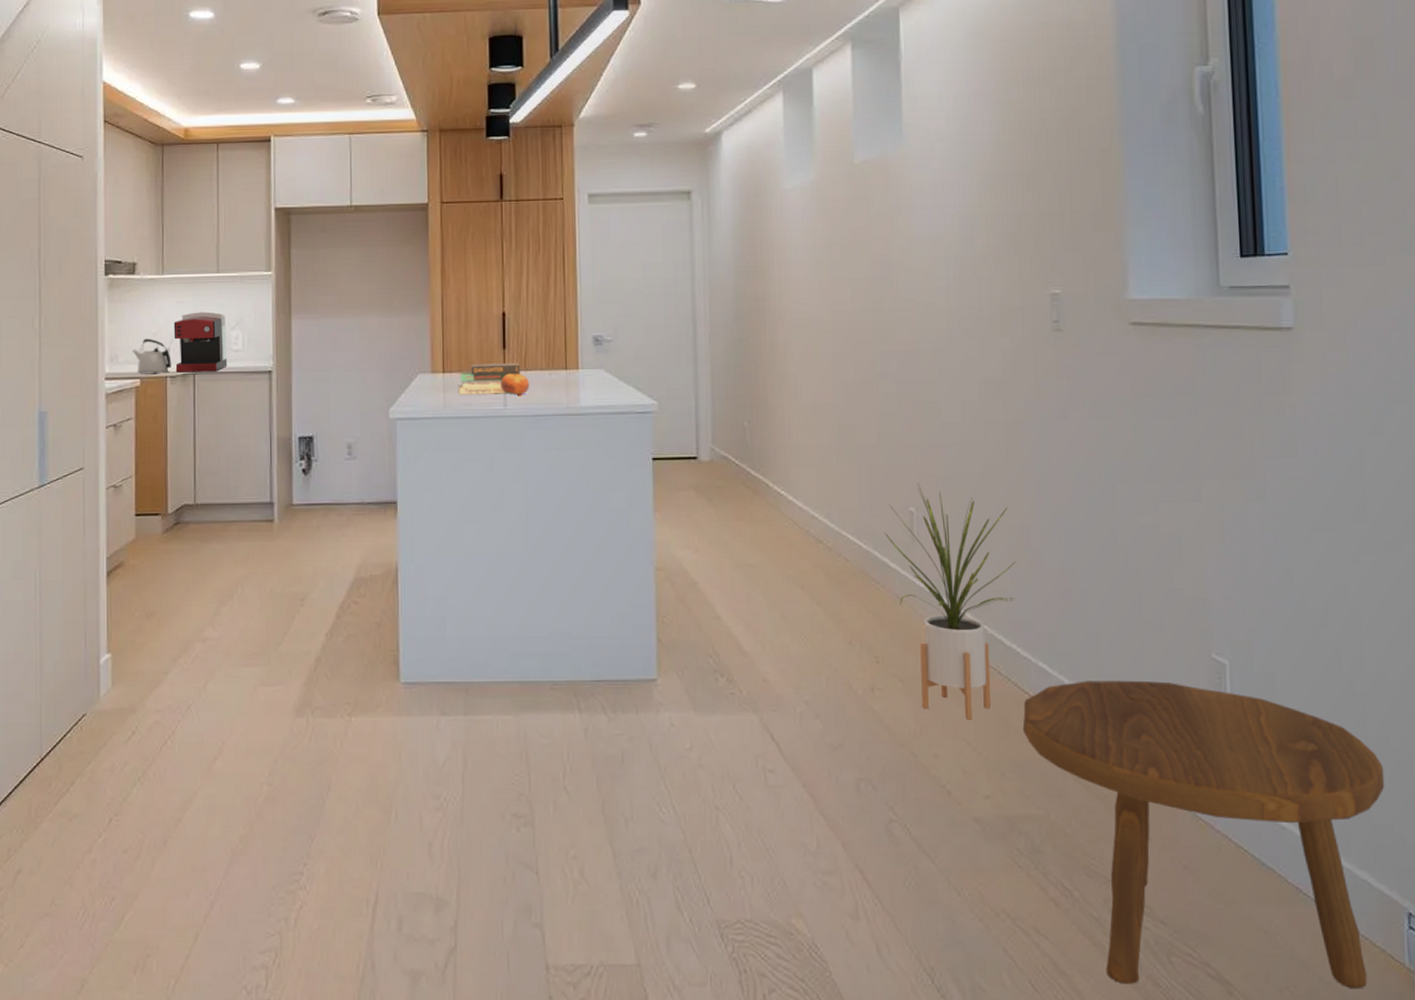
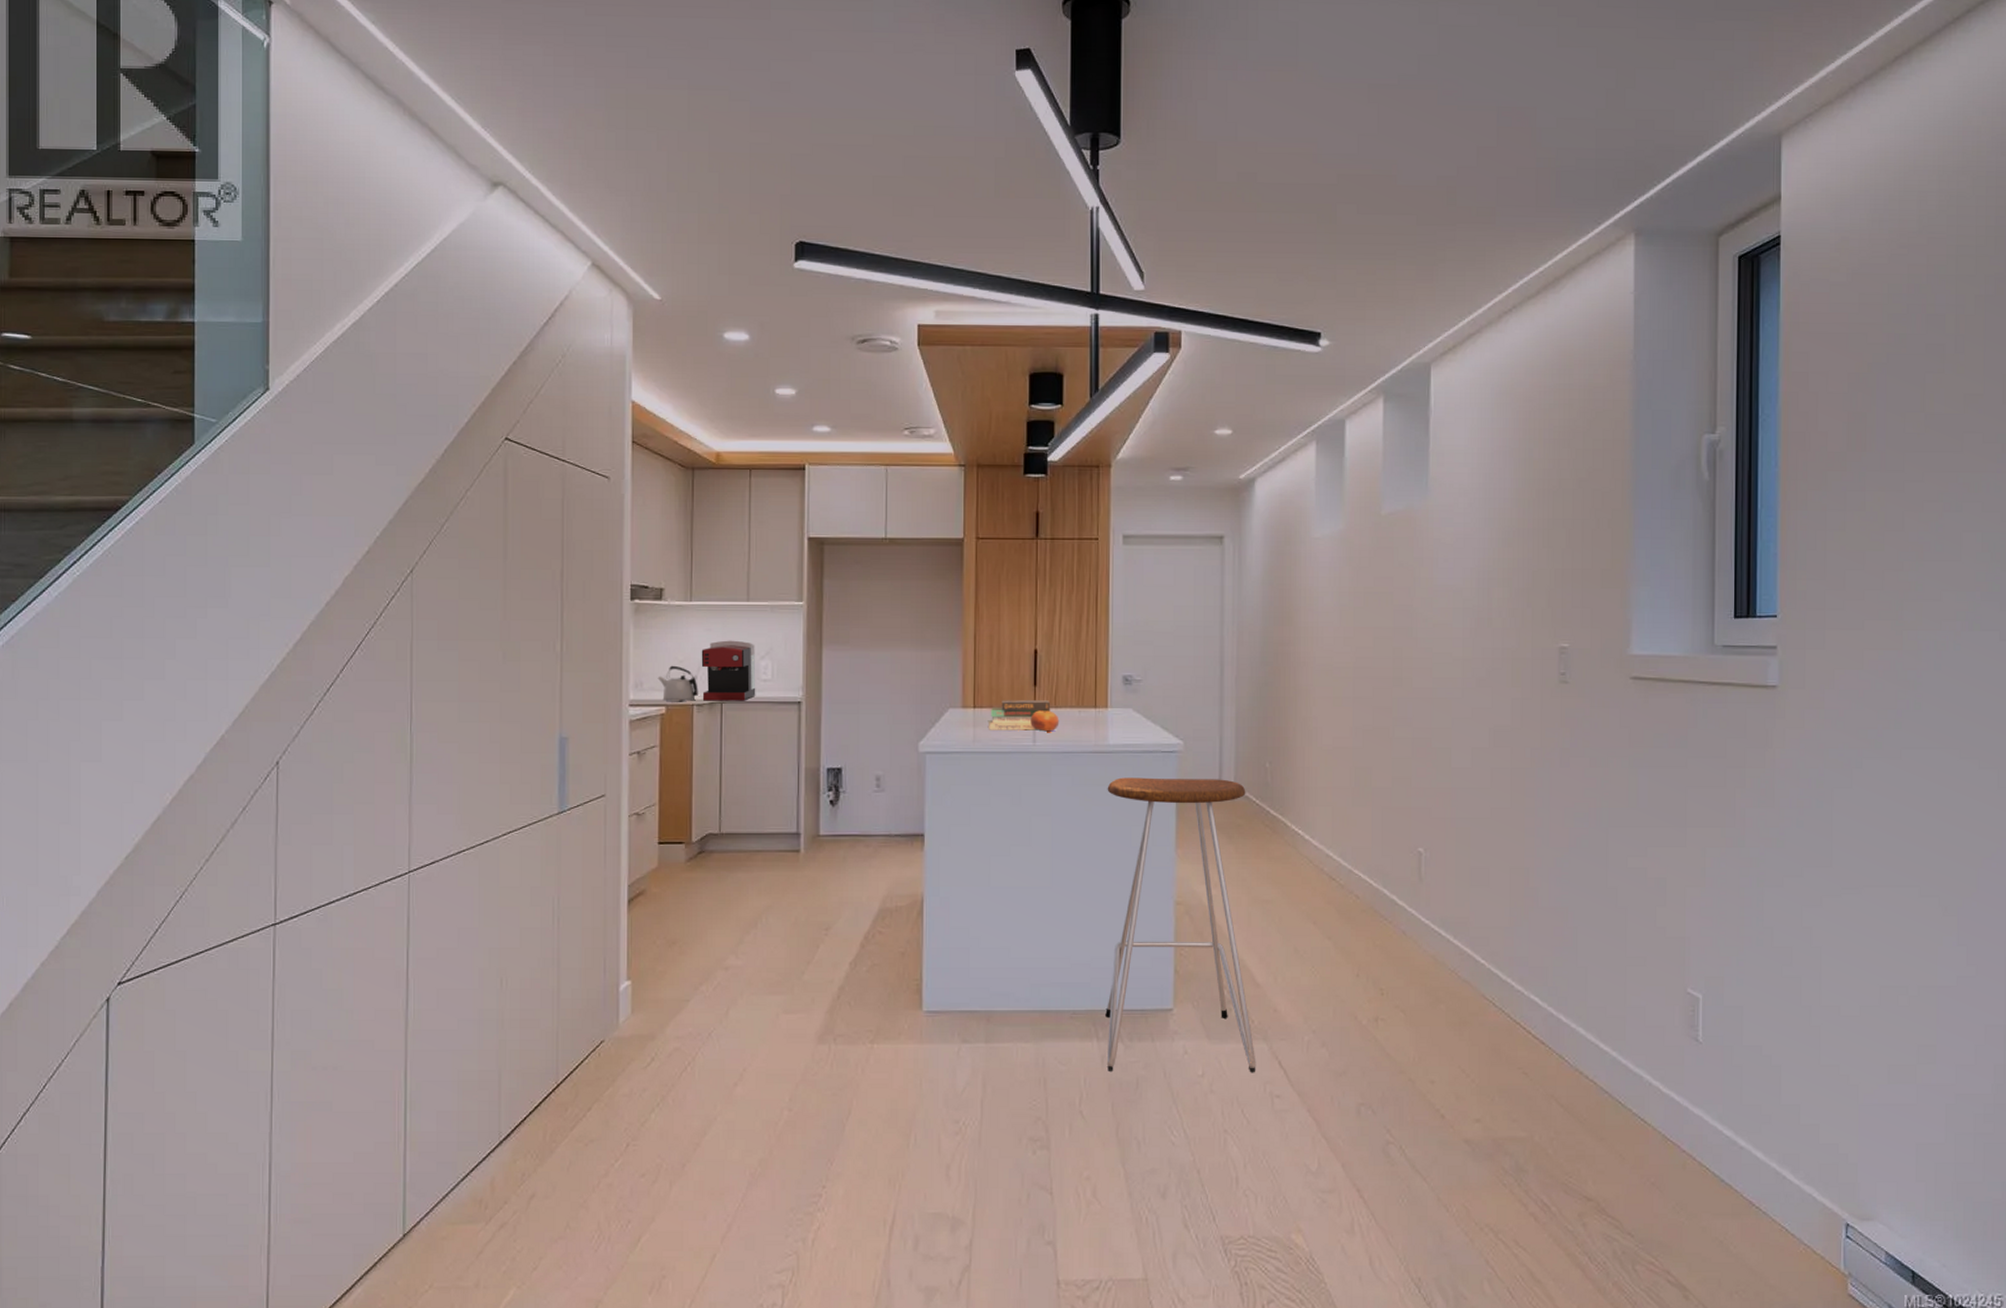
bar stool: none [581,439,747,746] -> present [1105,777,1256,1073]
house plant: present [884,483,1017,720] -> none [1393,825,1515,1049]
footstool: present [1022,680,1385,988] -> none [1513,1012,1833,1291]

